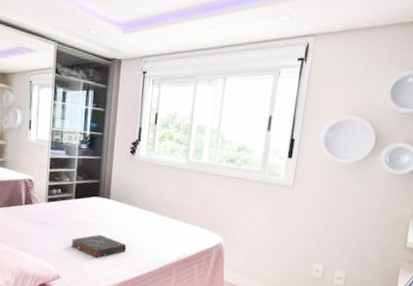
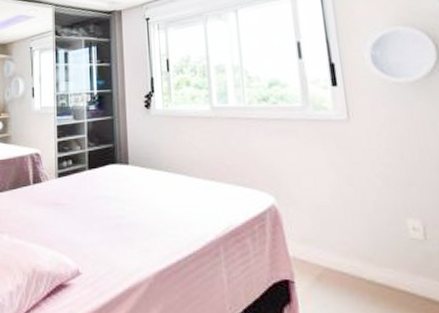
book: present [71,234,127,258] -> none [89,210,157,242]

